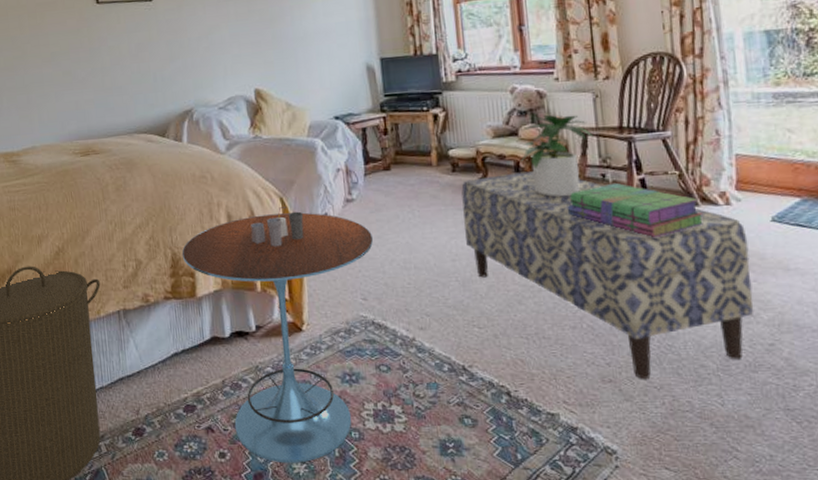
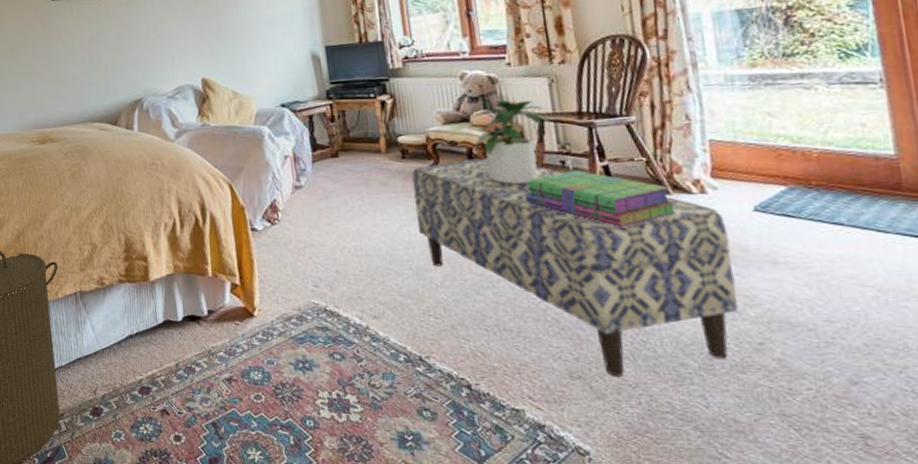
side table: present [181,207,374,463] -> none [134,193,324,450]

